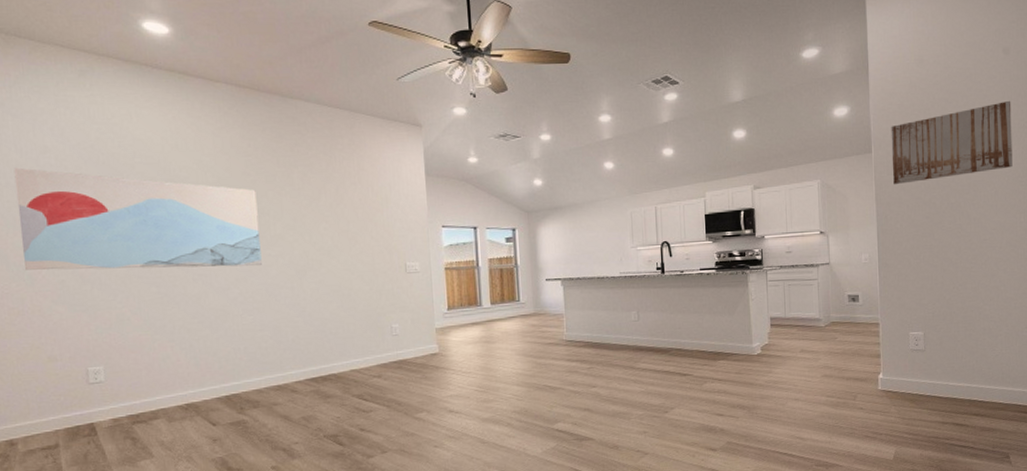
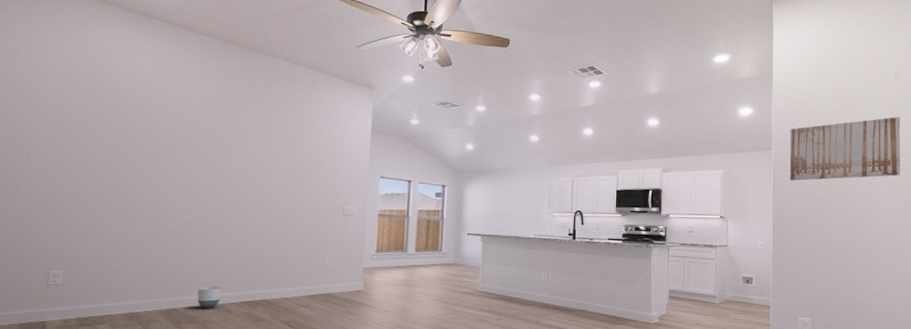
wall art: present [14,167,262,270] -> none [12,90,222,195]
planter: none [256,365,283,391] -> present [197,286,221,309]

